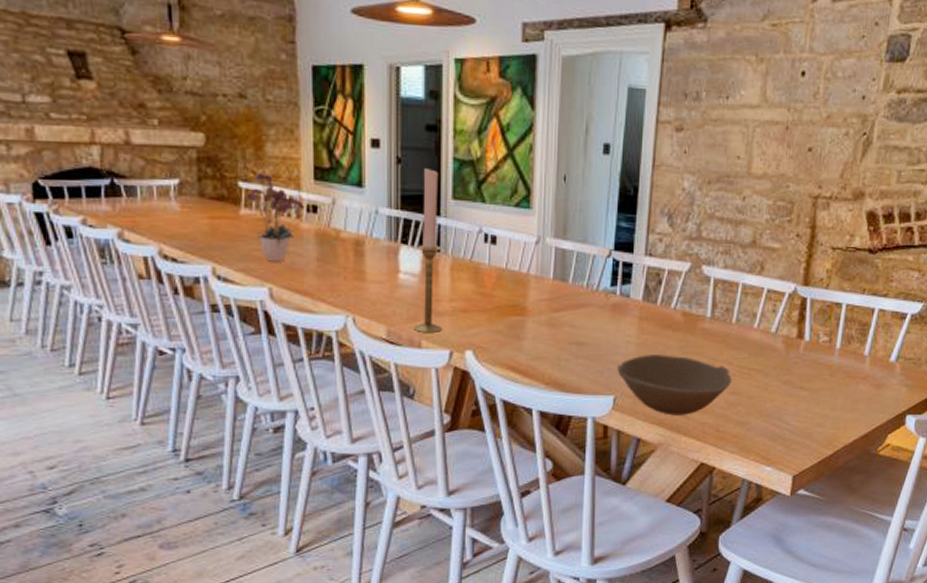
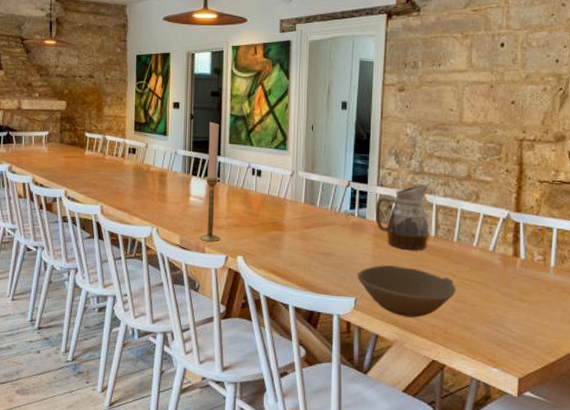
flower arrangement: present [246,173,304,262] -> none [89,127,127,188]
pitcher: none [641,252,707,334] -> present [374,184,430,250]

